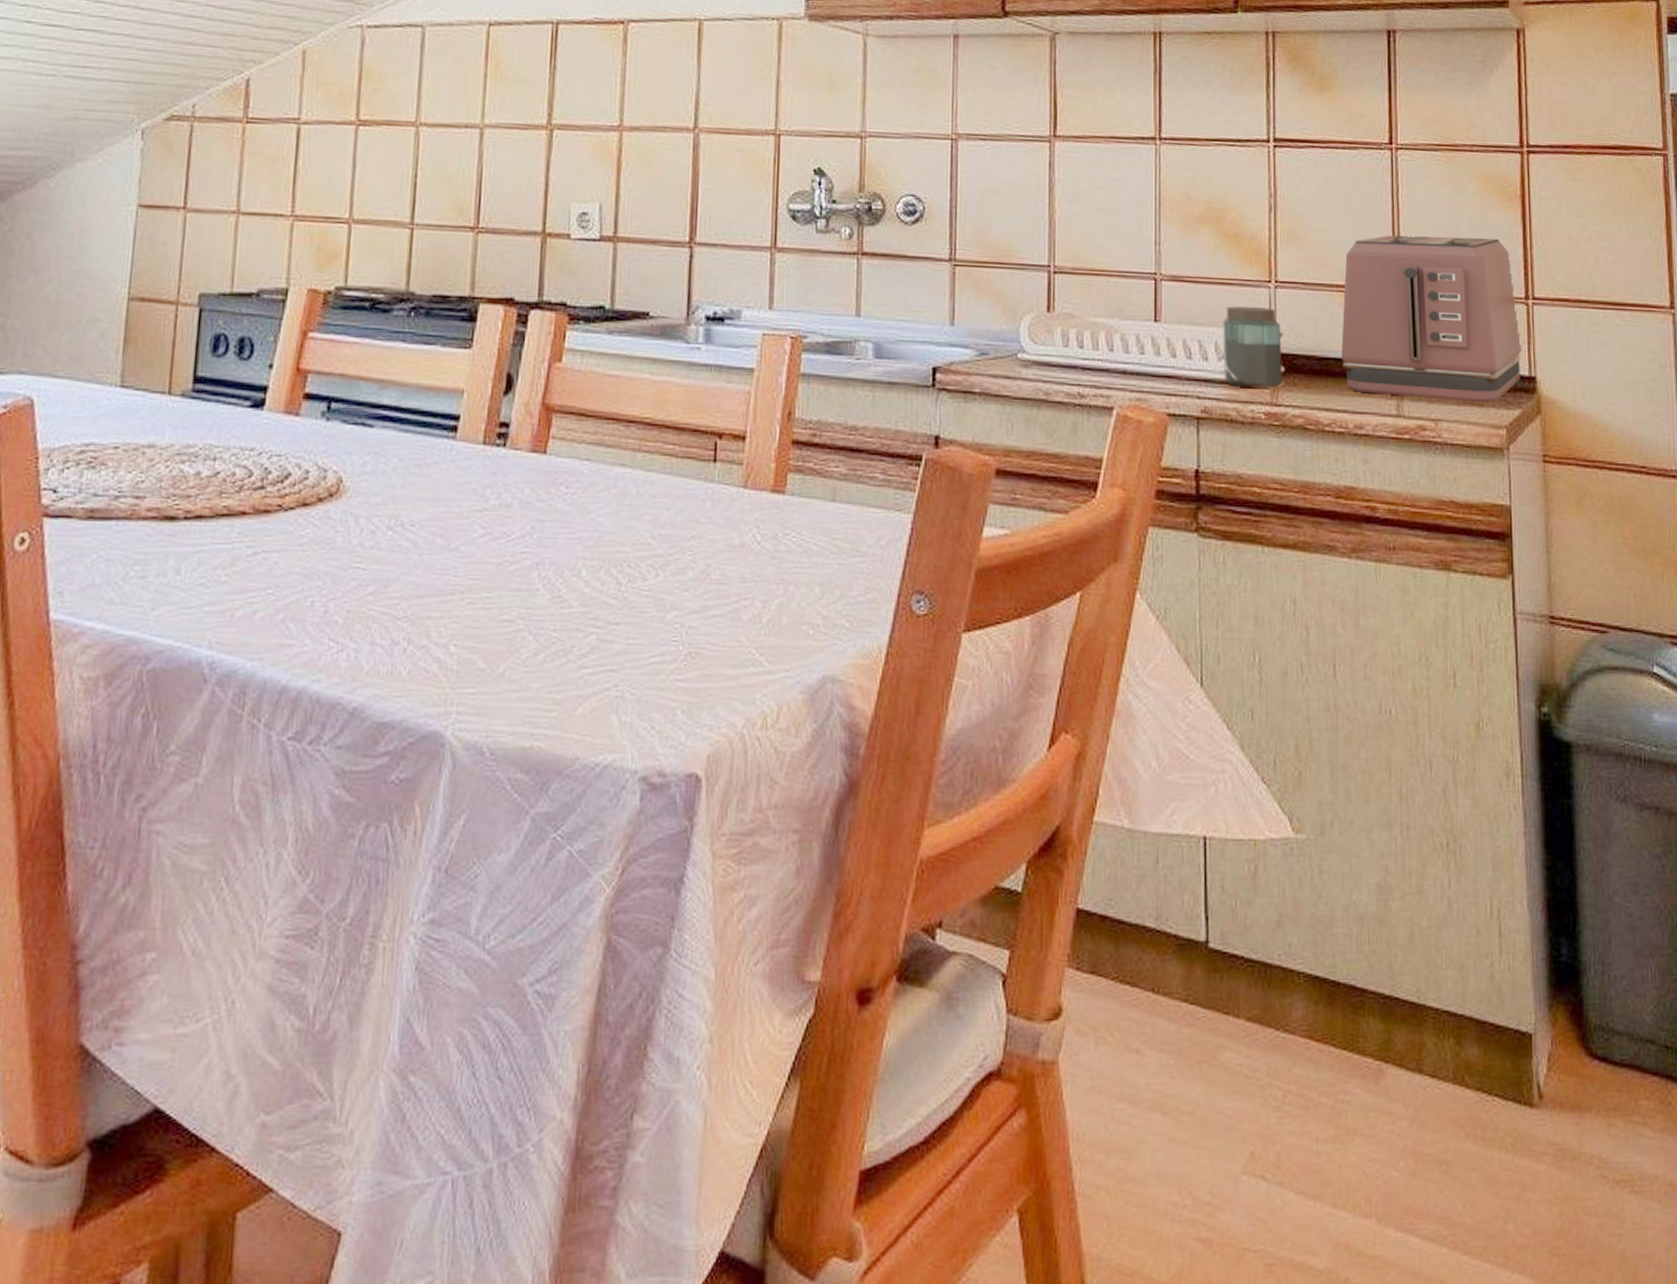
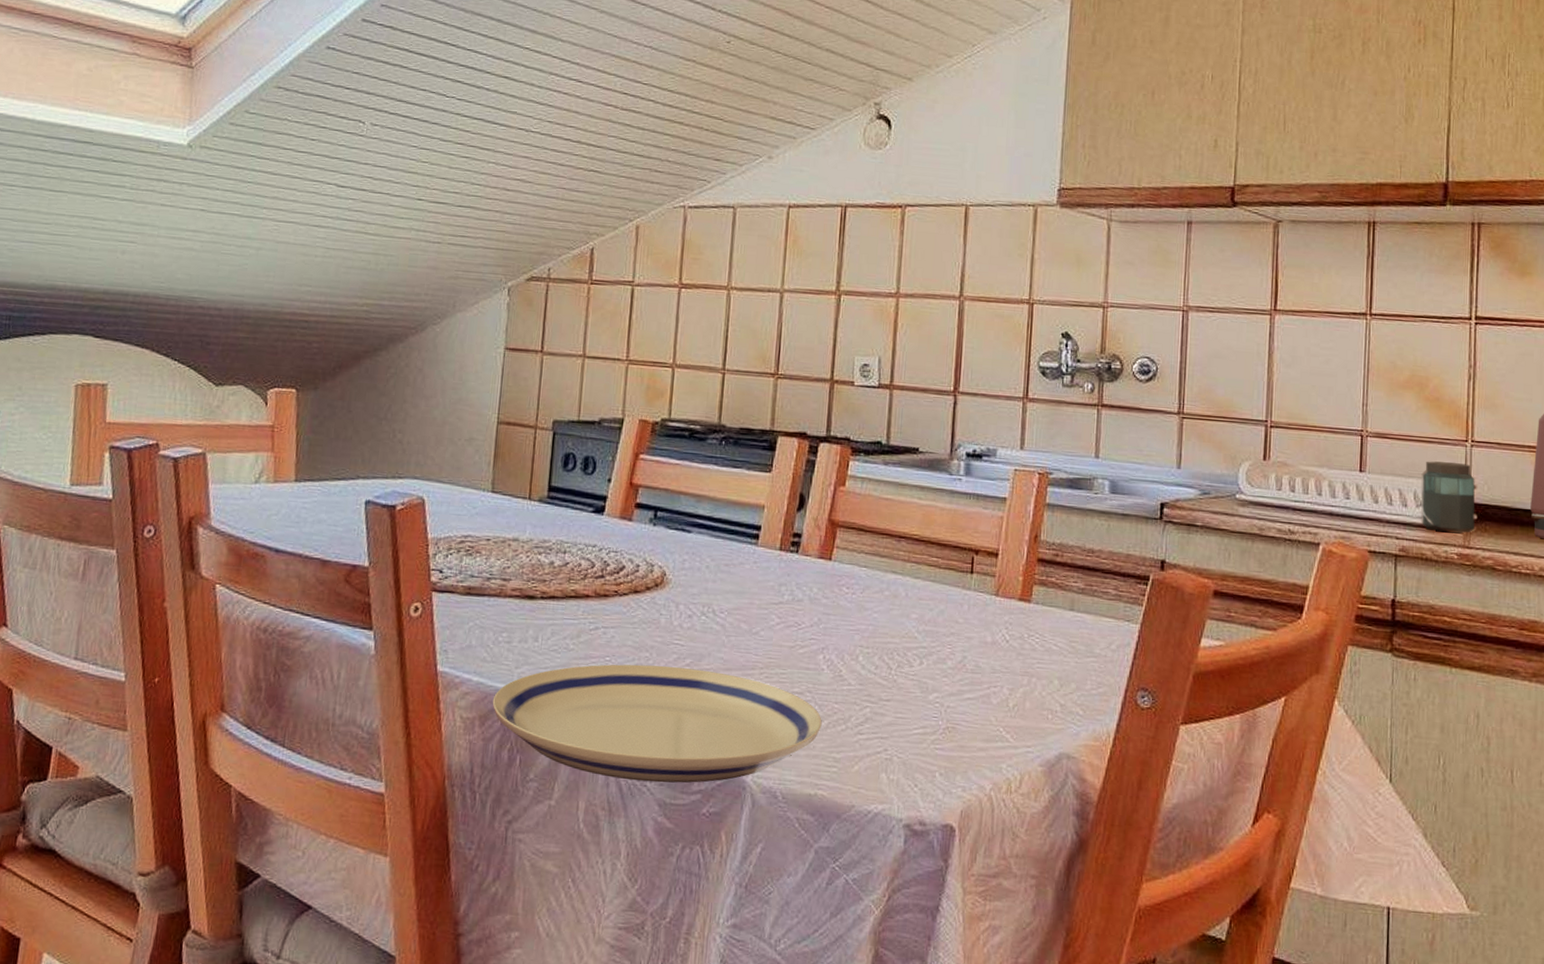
plate: none [121,596,538,745] -> present [492,664,822,783]

